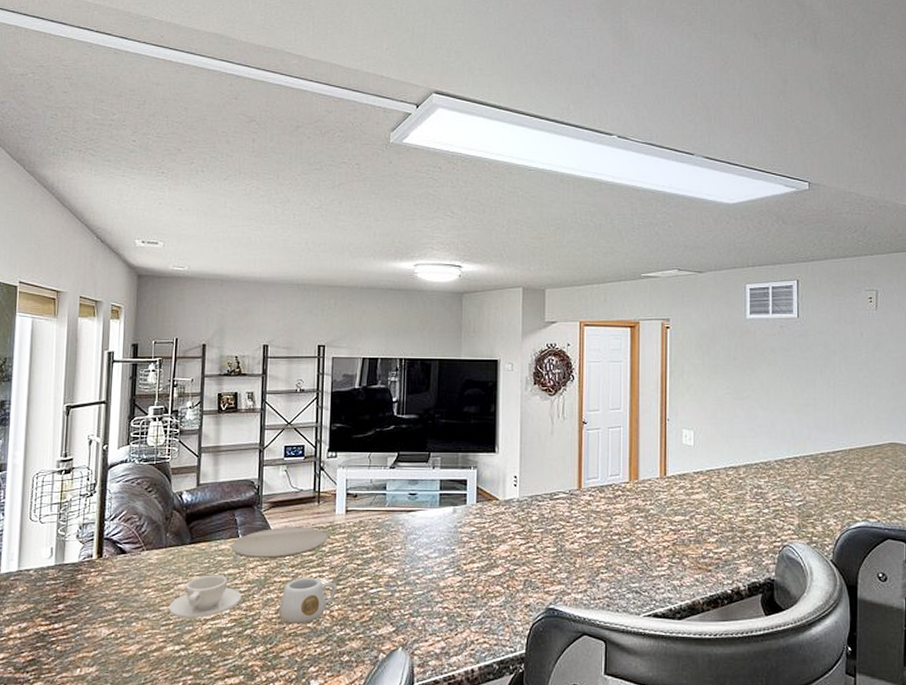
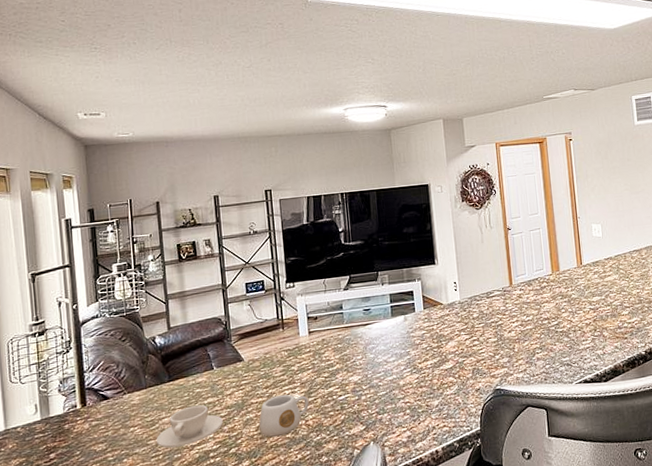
plate: present [231,526,329,559] -> none [207,351,296,386]

